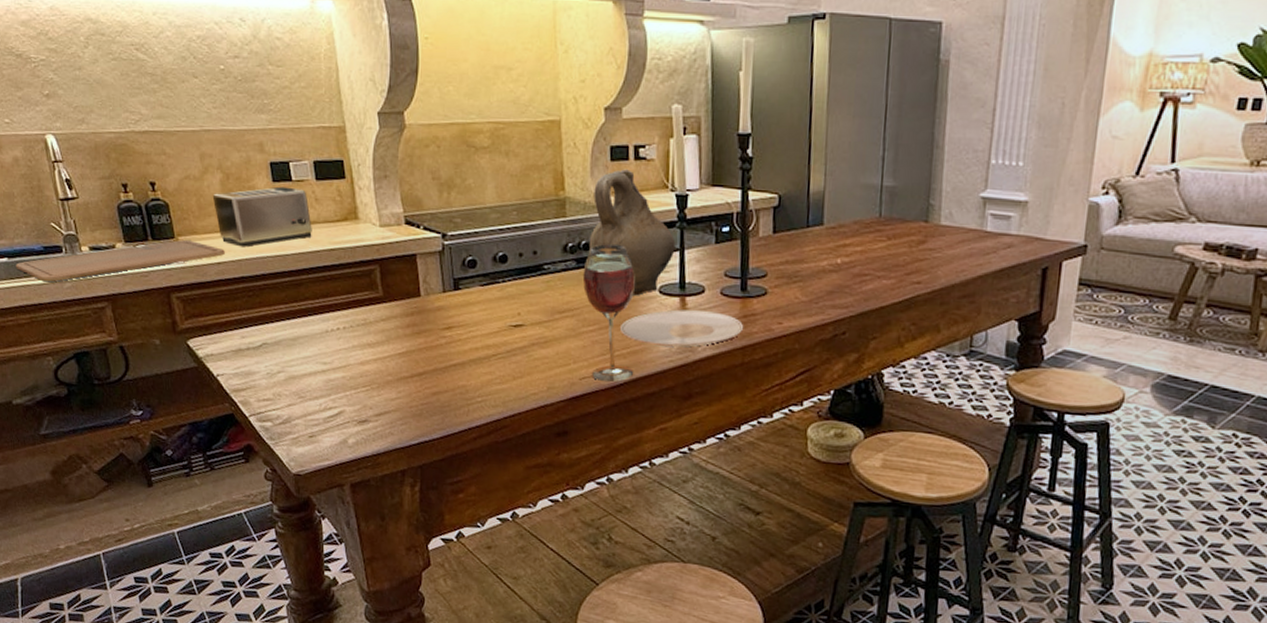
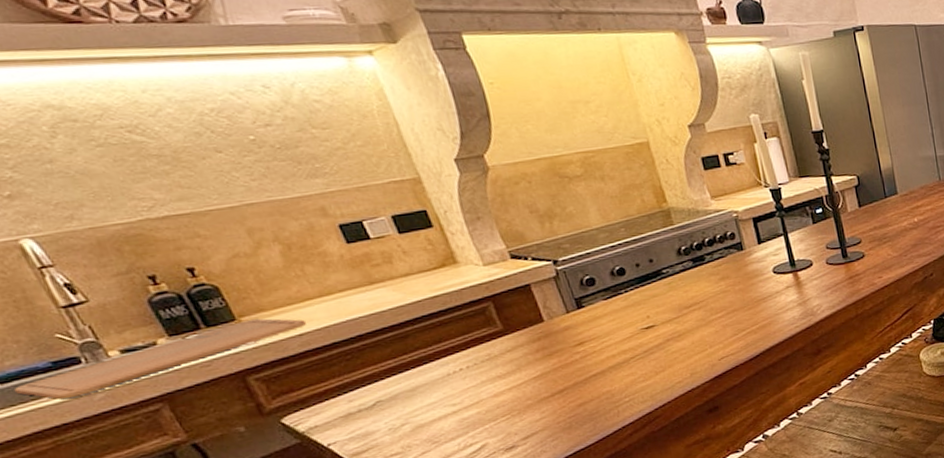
toaster: present [212,186,312,248] -> none [274,245,409,314]
wineglass: present [582,244,635,383] -> none [700,240,767,358]
ceramic jug: present [588,169,676,295] -> none [694,175,780,279]
plate: present [620,309,744,347] -> none [746,279,852,318]

